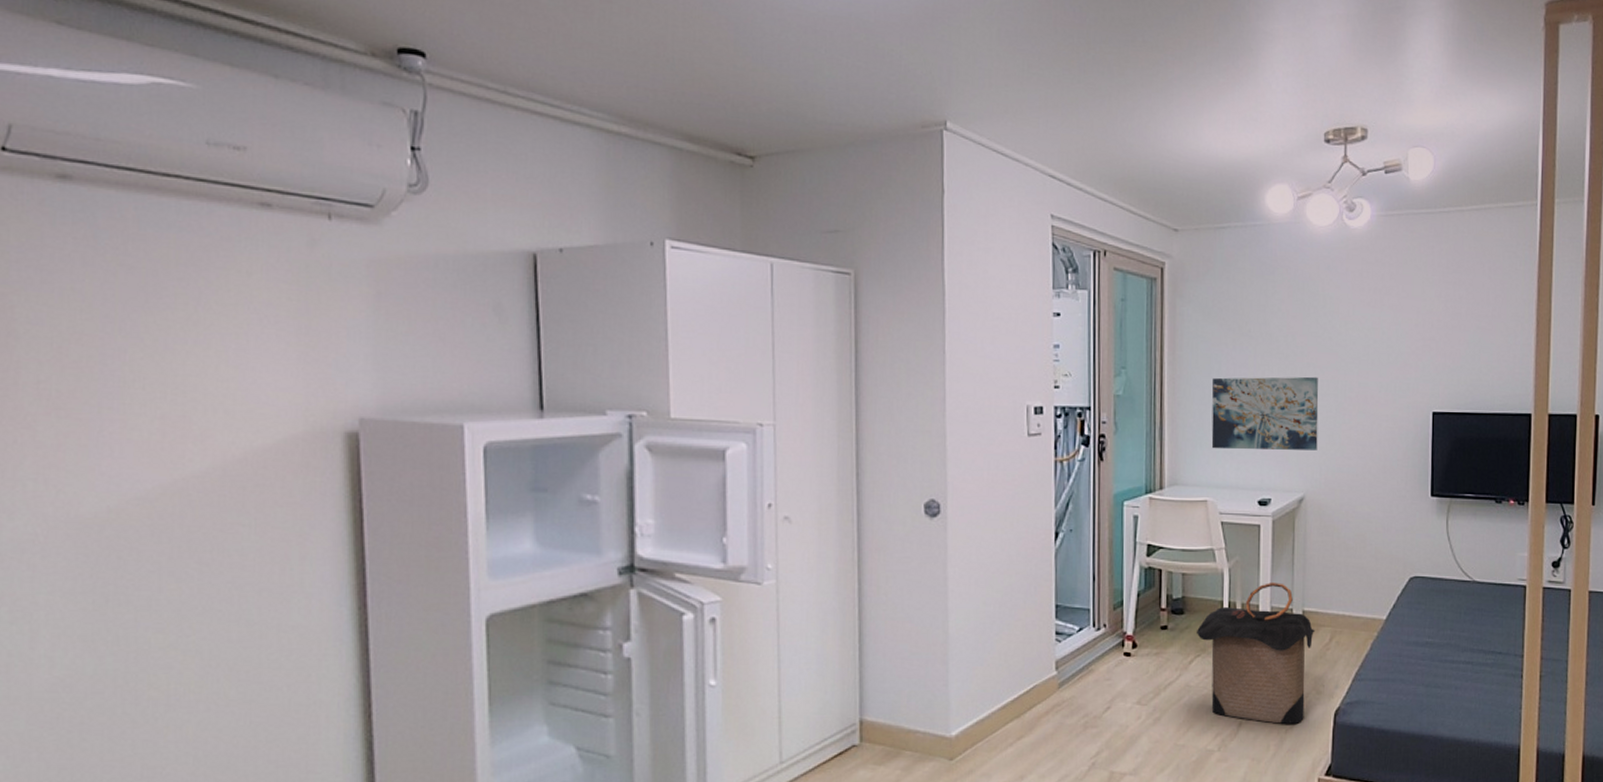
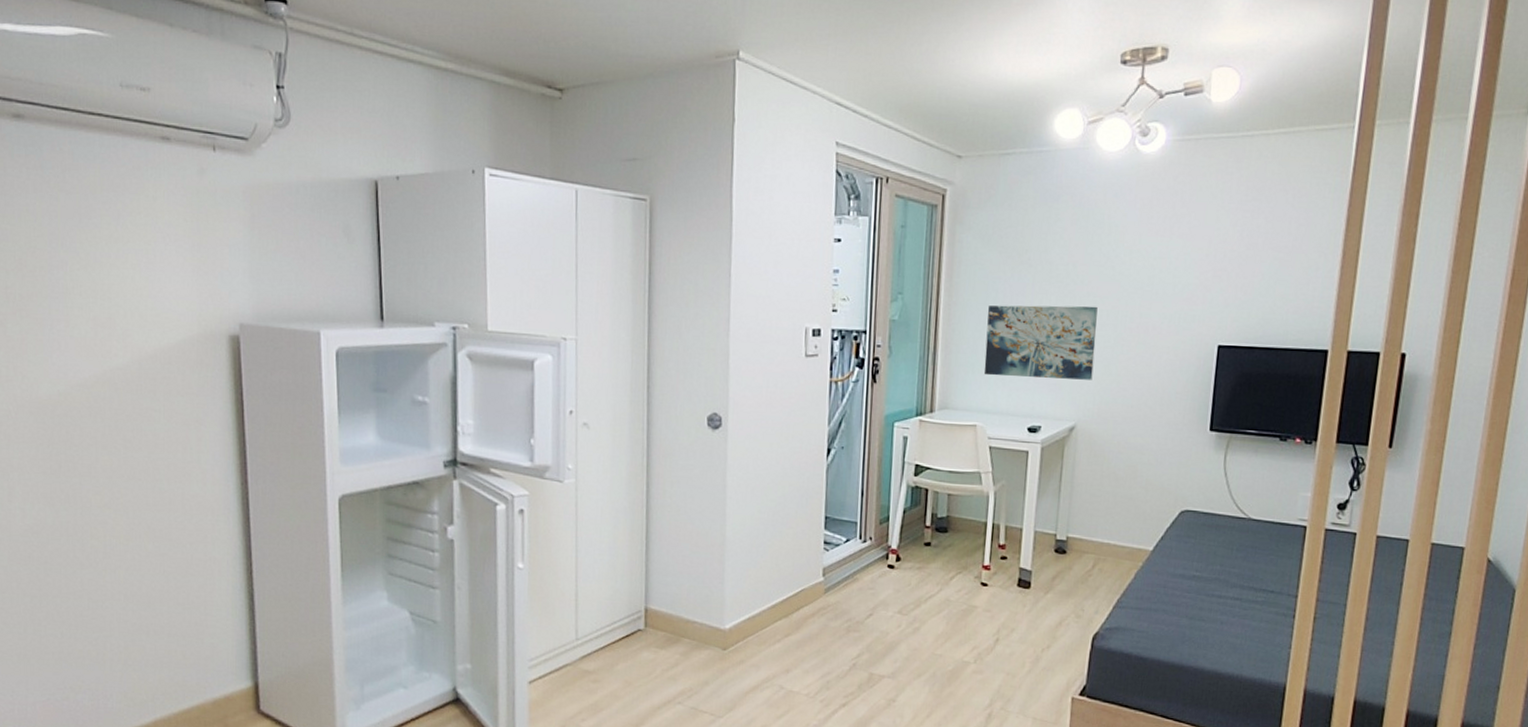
laundry hamper: present [1197,583,1316,724] -> none [959,507,1079,644]

